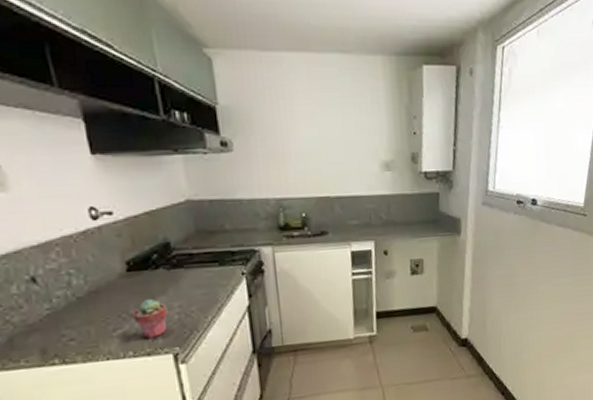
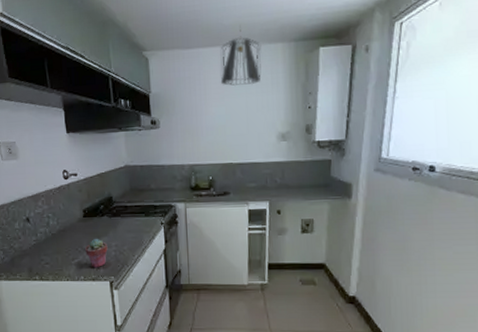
pendant light: none [307,29,360,102] -> present [220,25,262,86]

